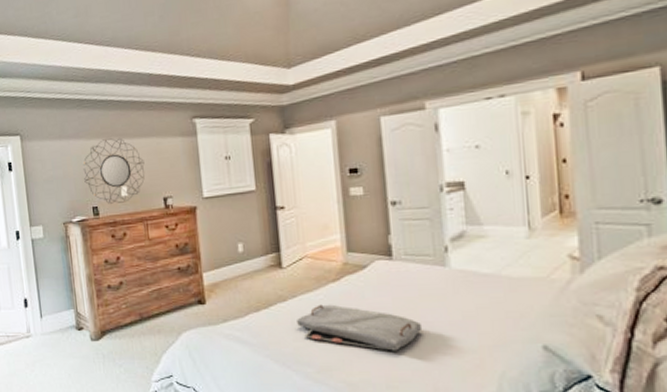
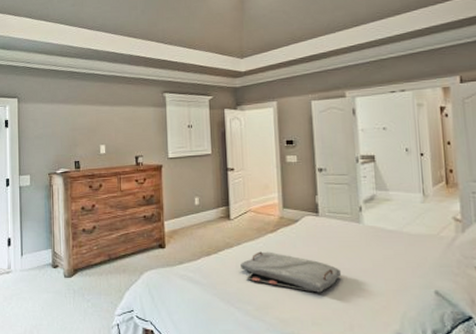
home mirror: present [83,137,145,204] -> none [69,105,121,159]

